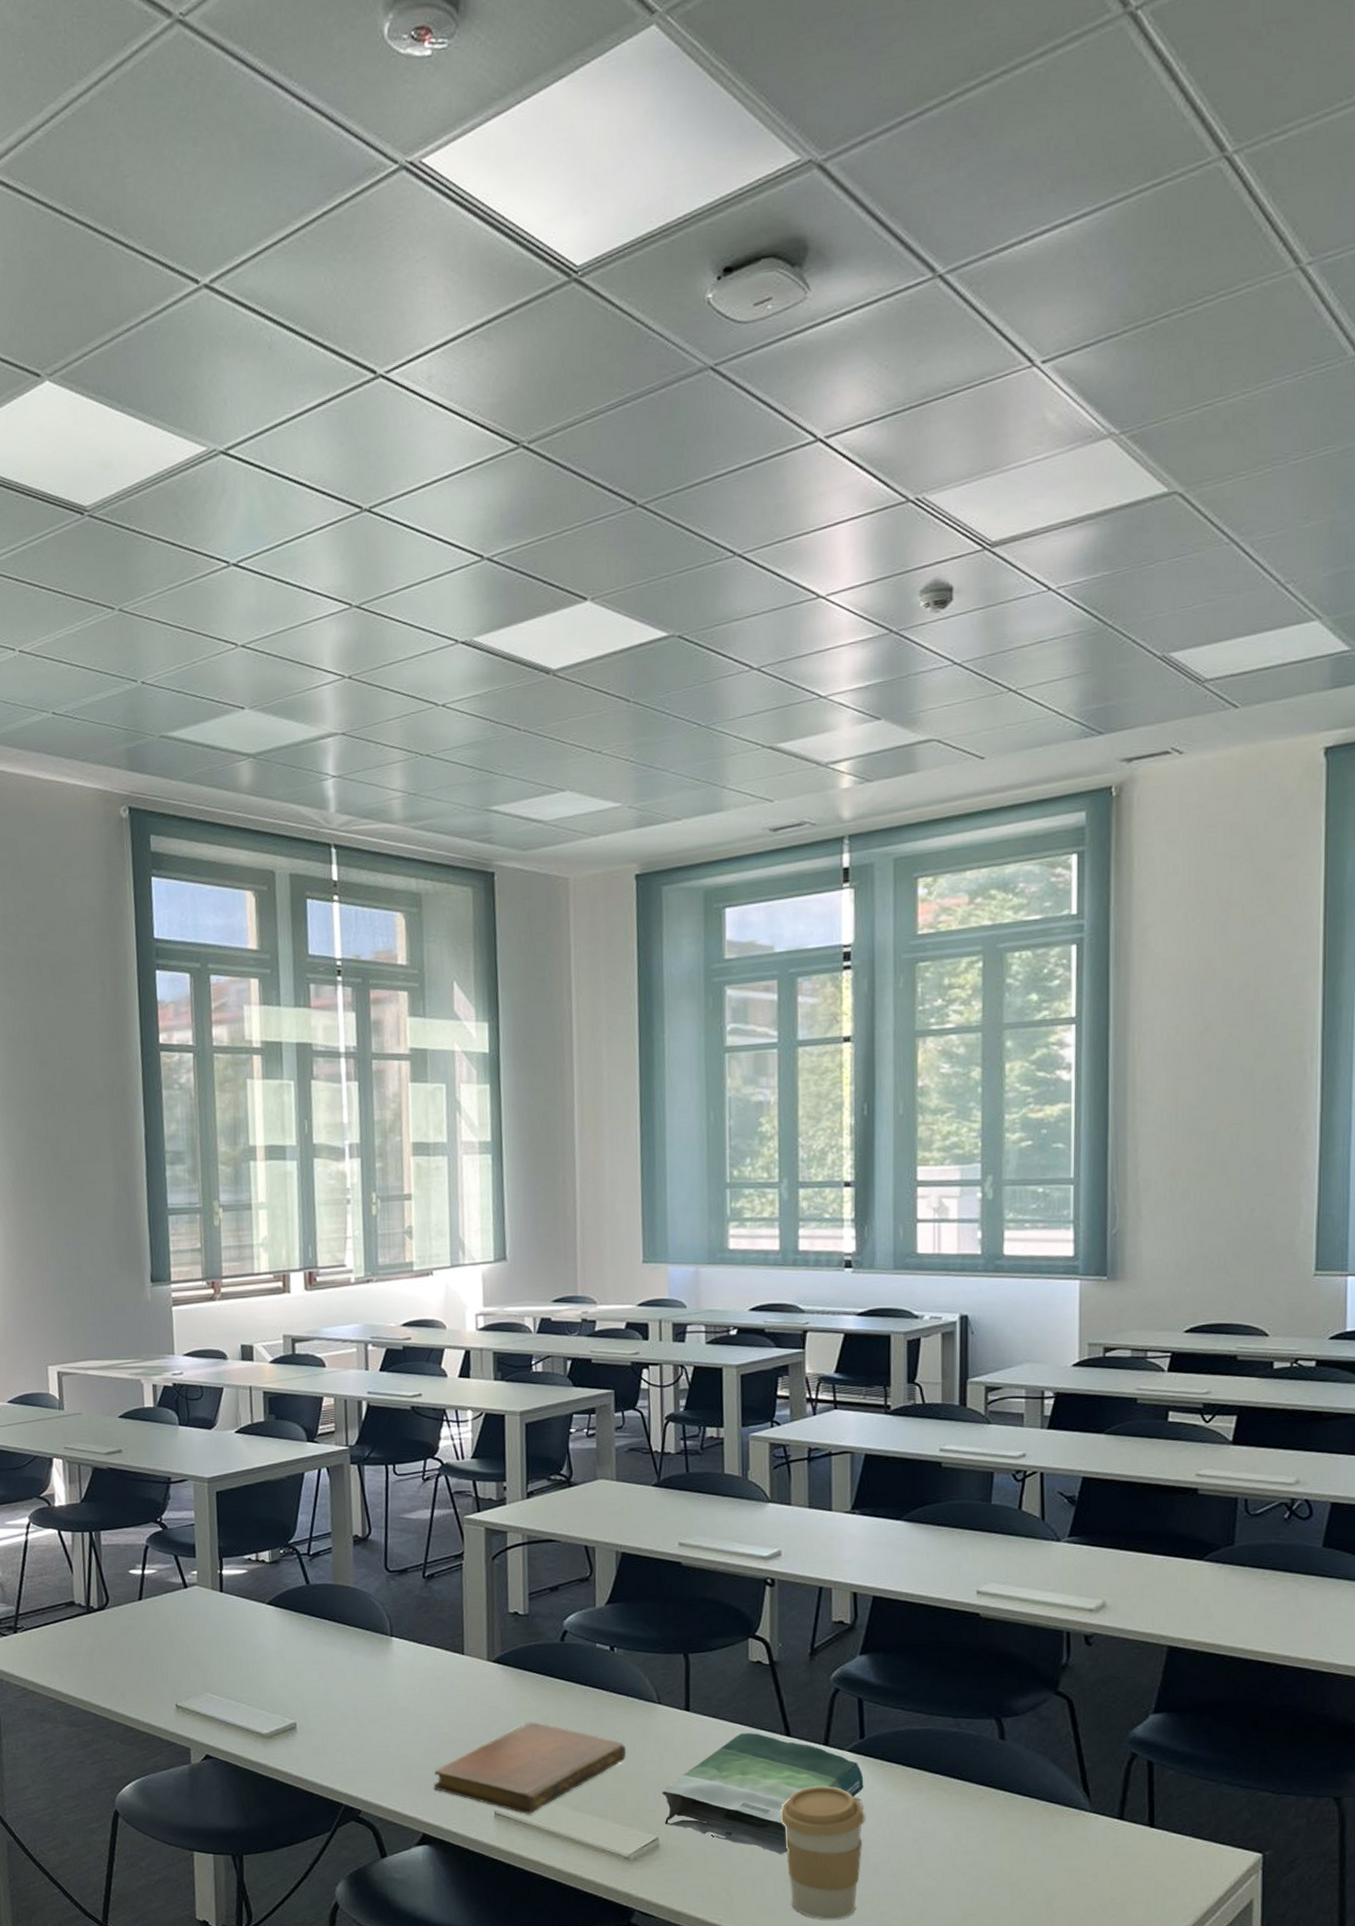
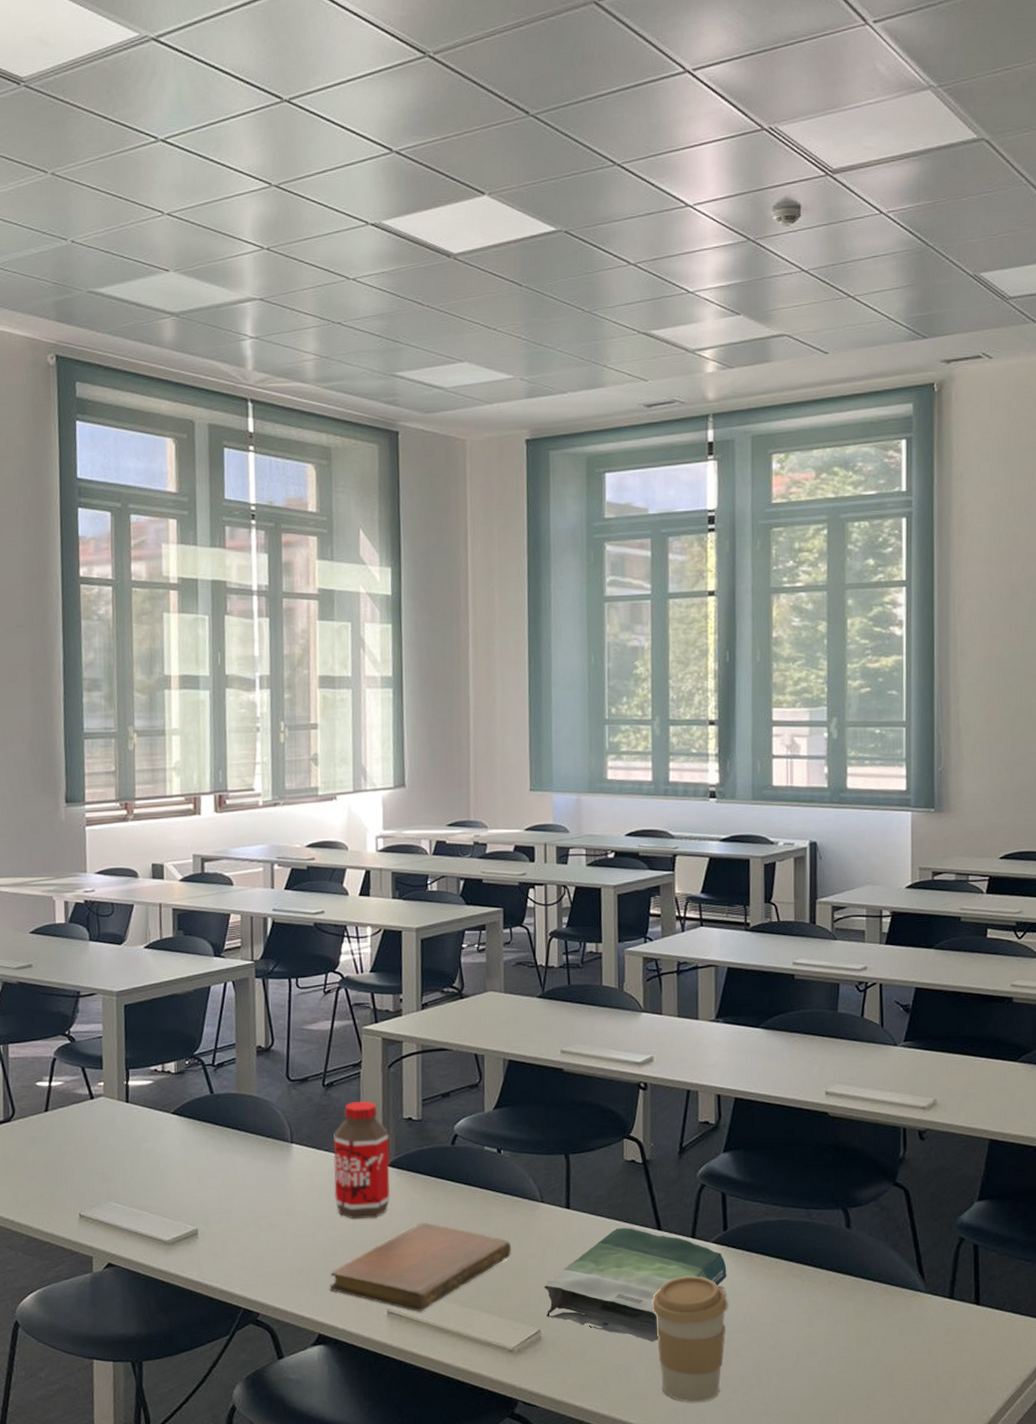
bottle: none [434,1594,496,1717] -> present [333,1101,390,1220]

